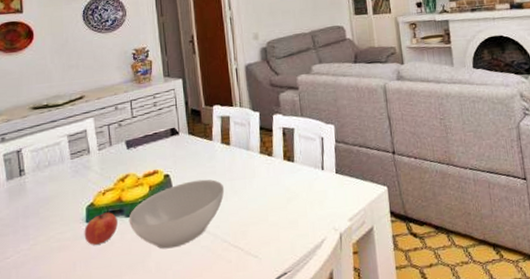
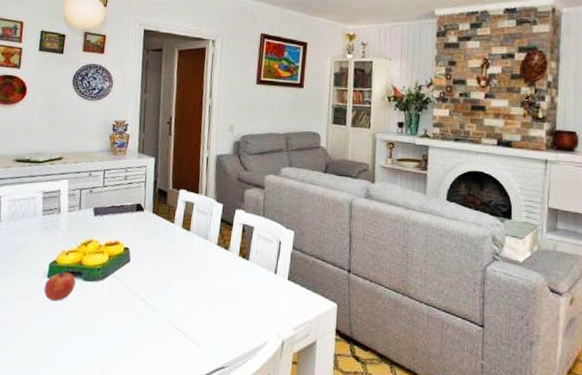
bowl: present [128,179,225,249] -> none [85,258,179,319]

